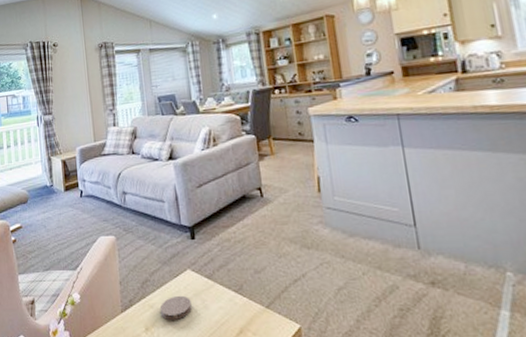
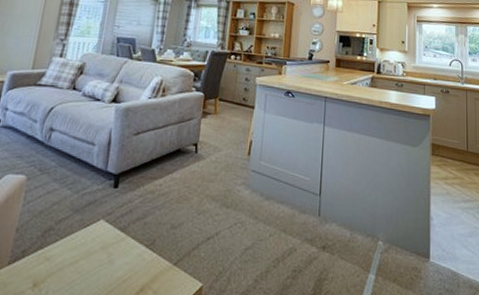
coaster: present [159,295,192,320] -> none [56,247,96,275]

